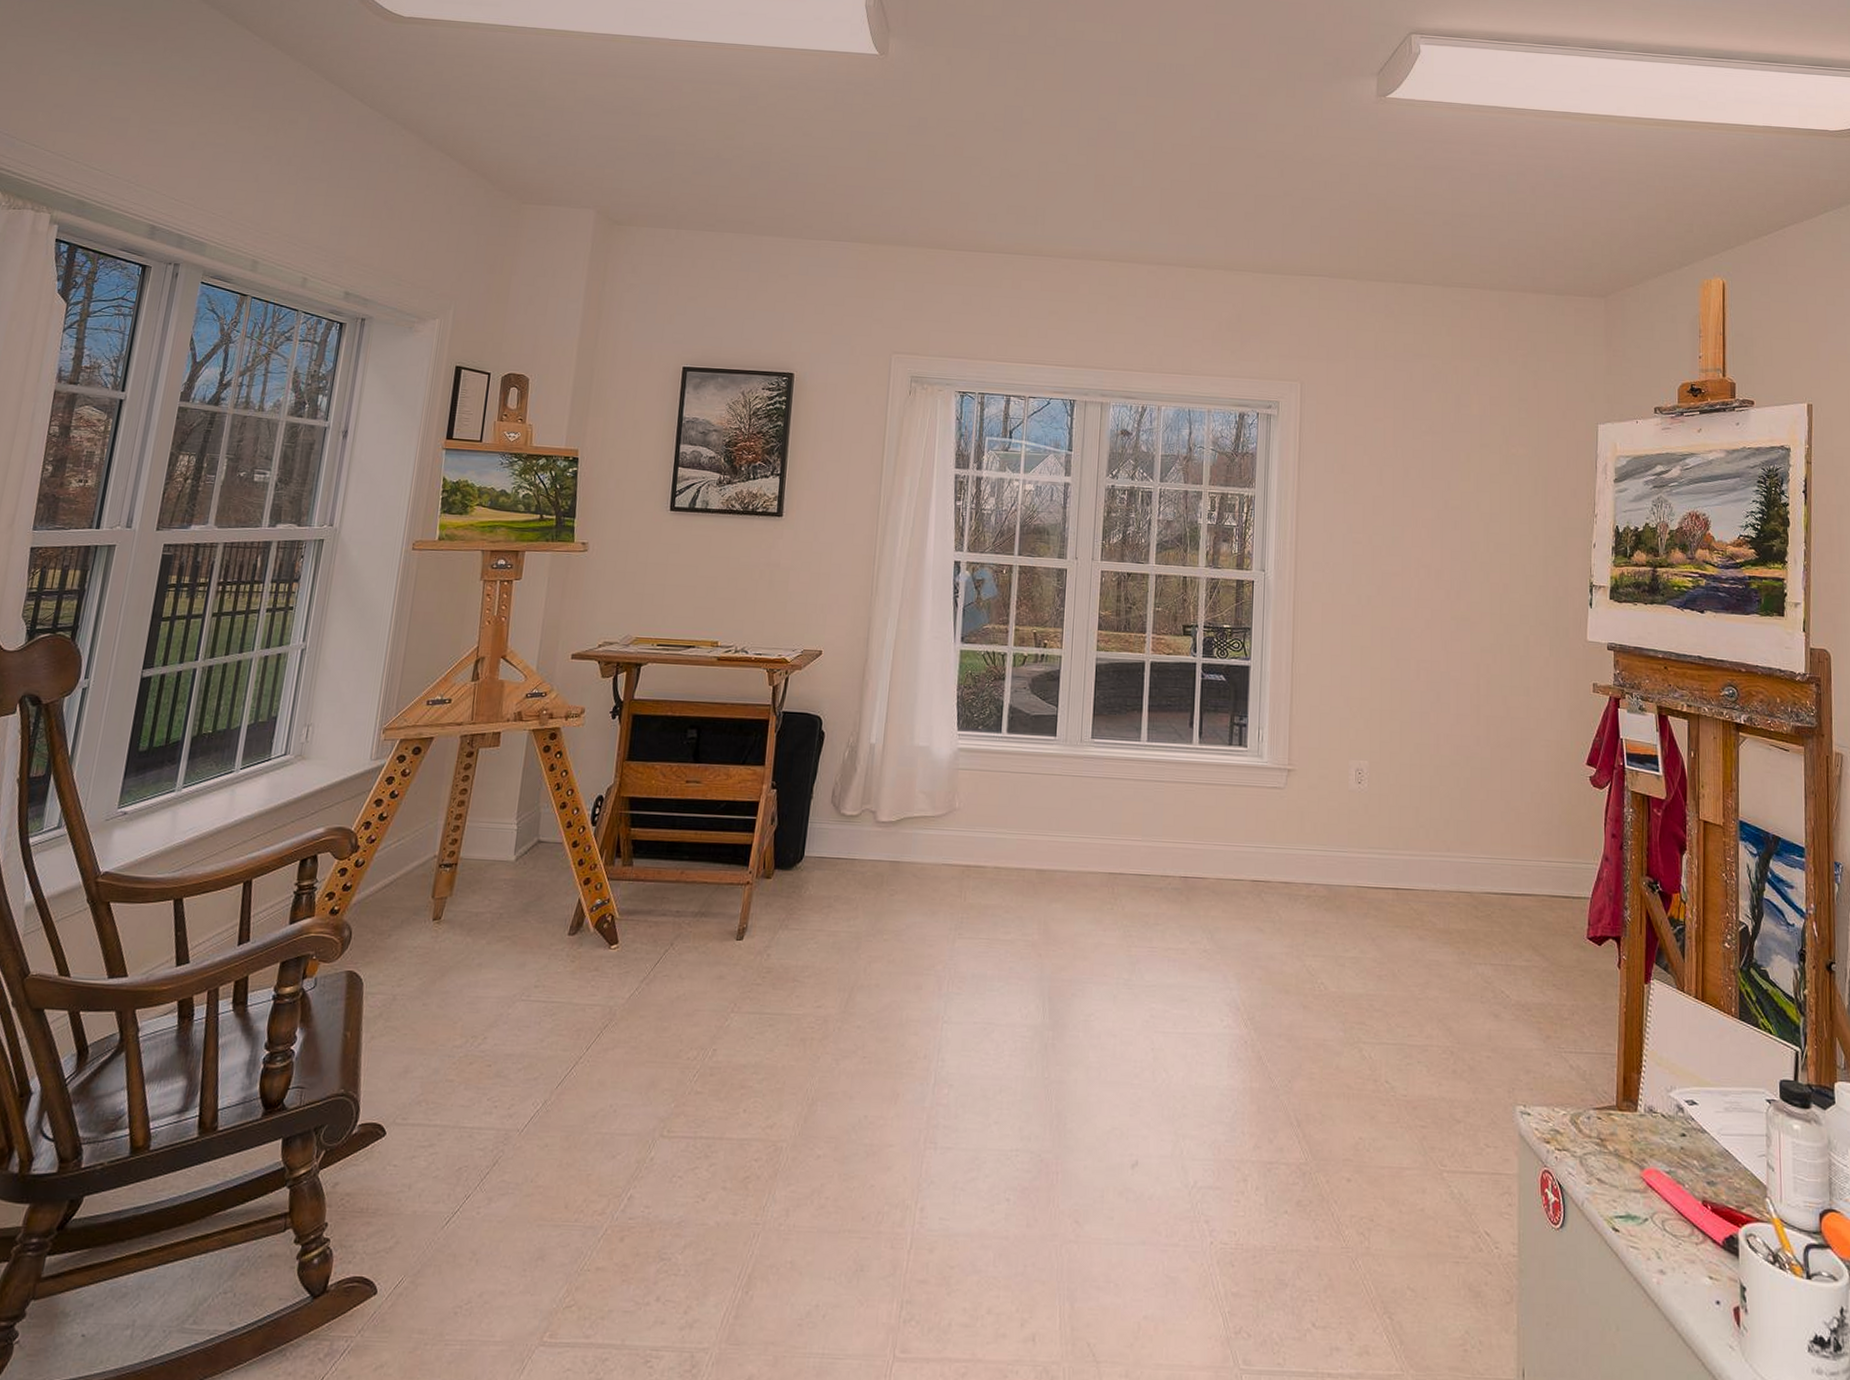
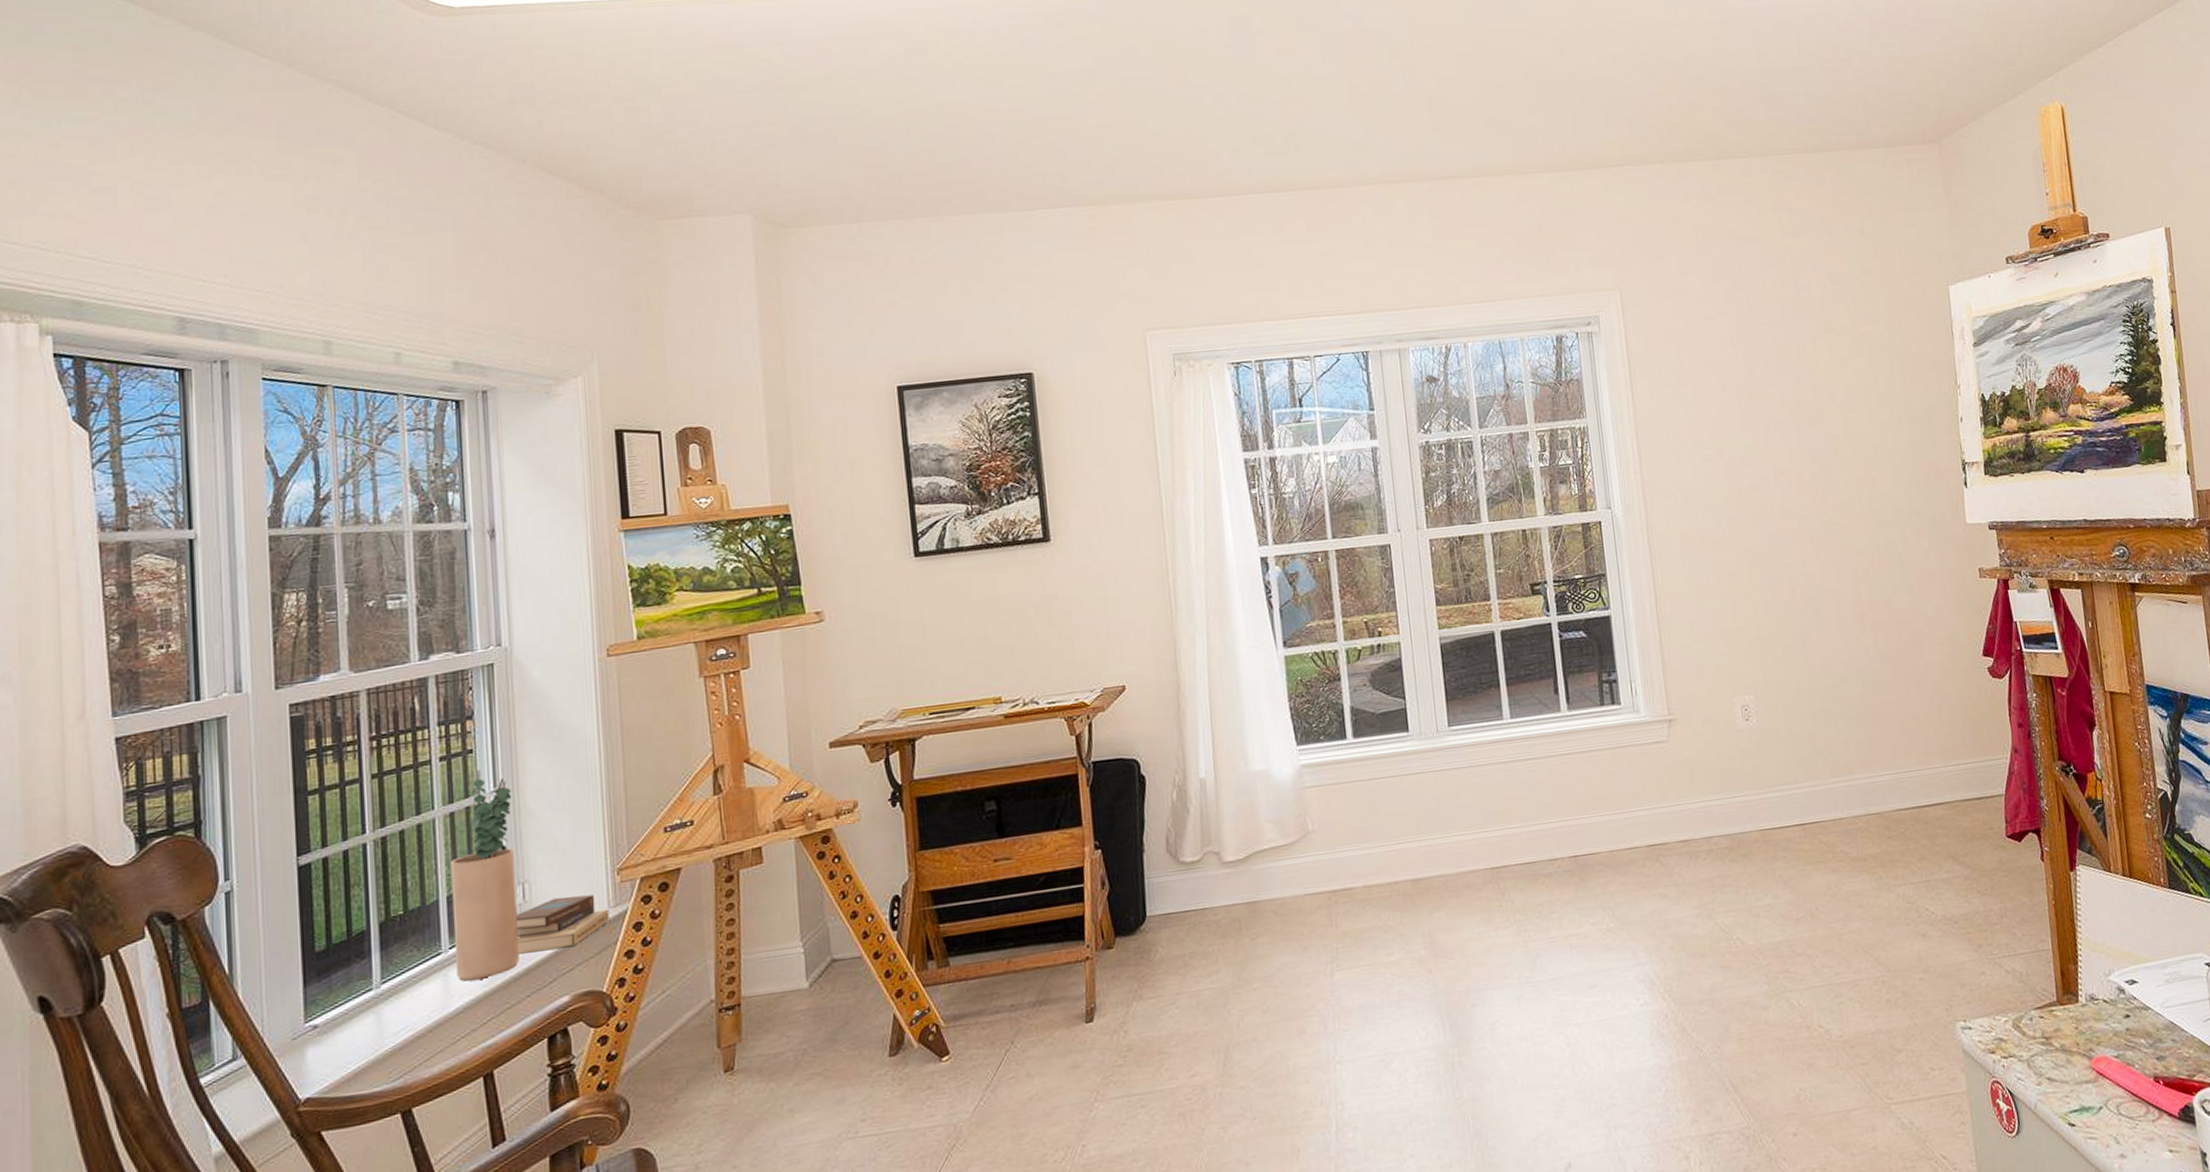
vase: none [241,625,316,800] -> present [450,770,520,982]
books: none [292,743,370,787] -> present [515,894,610,955]

